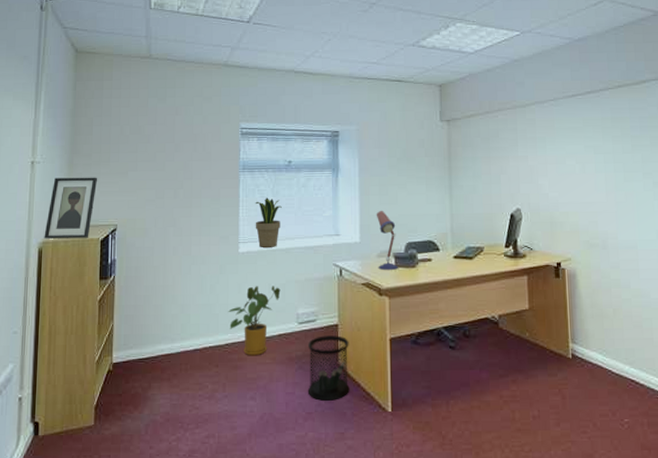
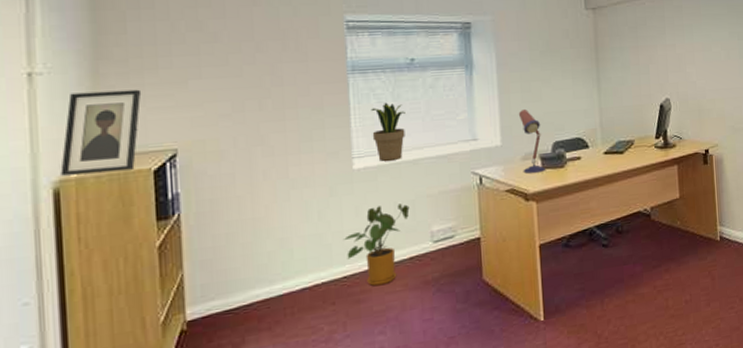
pencil holder: present [308,335,350,401] -> none [446,249,497,322]

